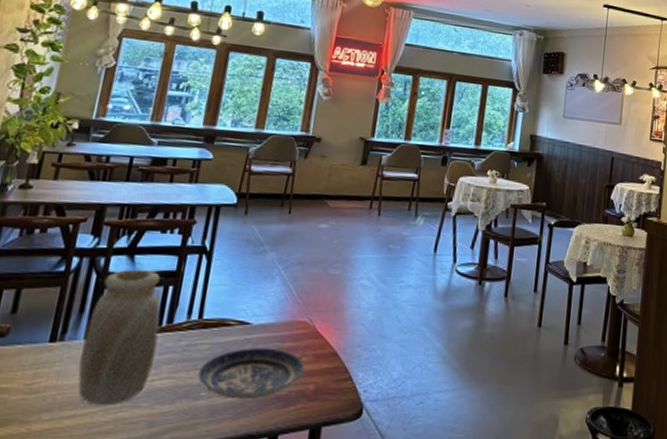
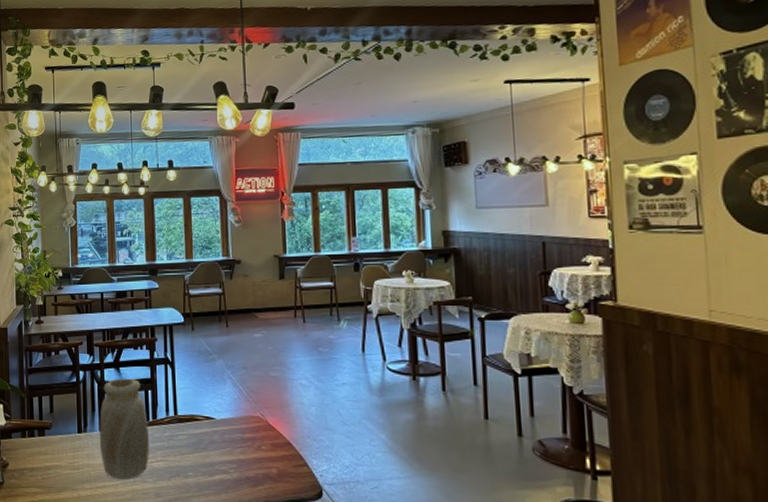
plate: present [197,347,305,400] -> none [183,437,265,480]

